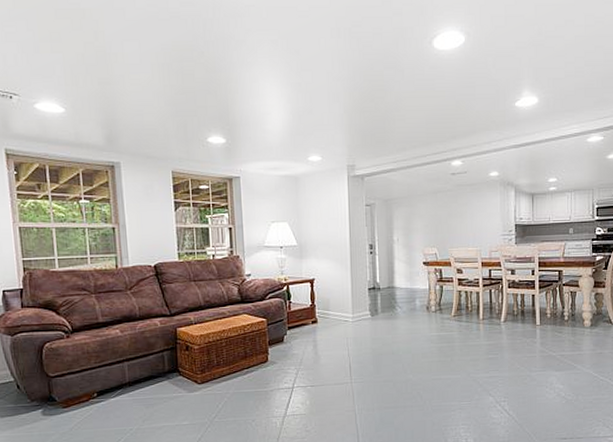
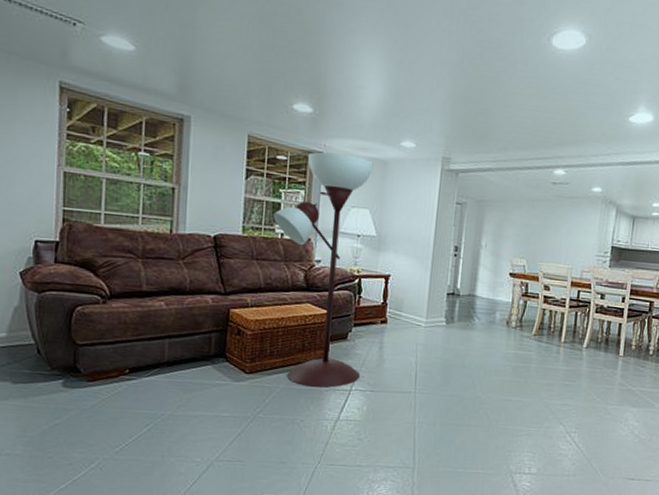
floor lamp: none [203,176,300,389] -> present [273,151,374,388]

